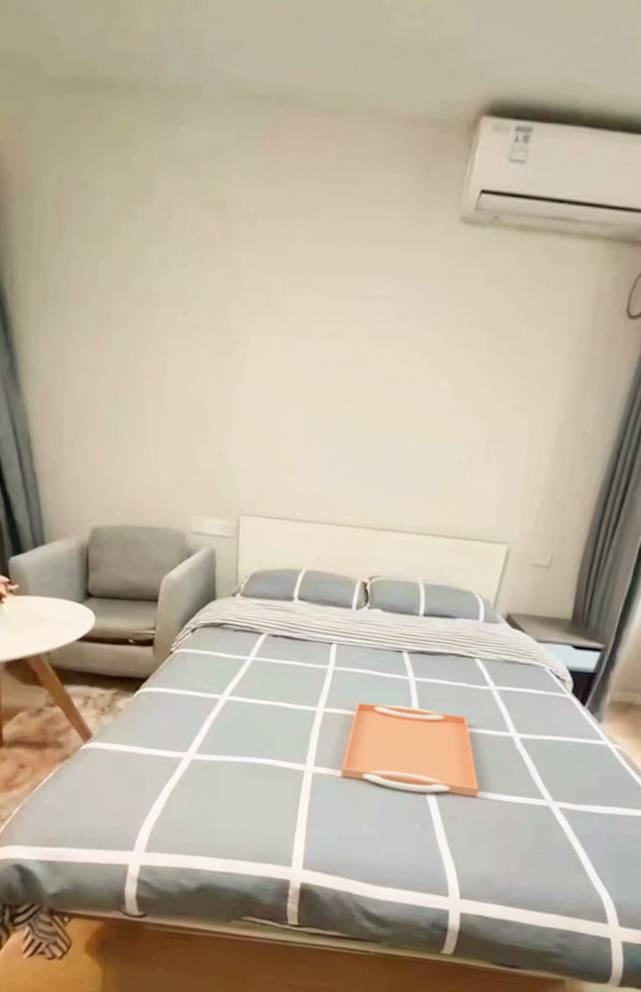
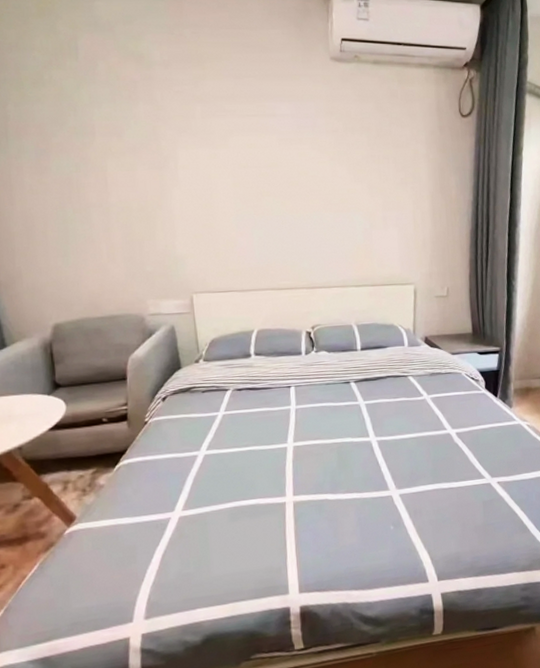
serving tray: present [341,701,479,798] -> none [317,424,434,500]

